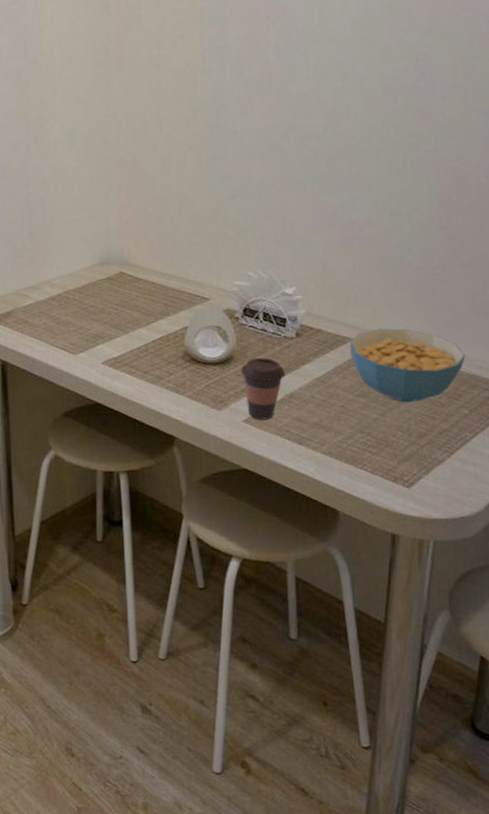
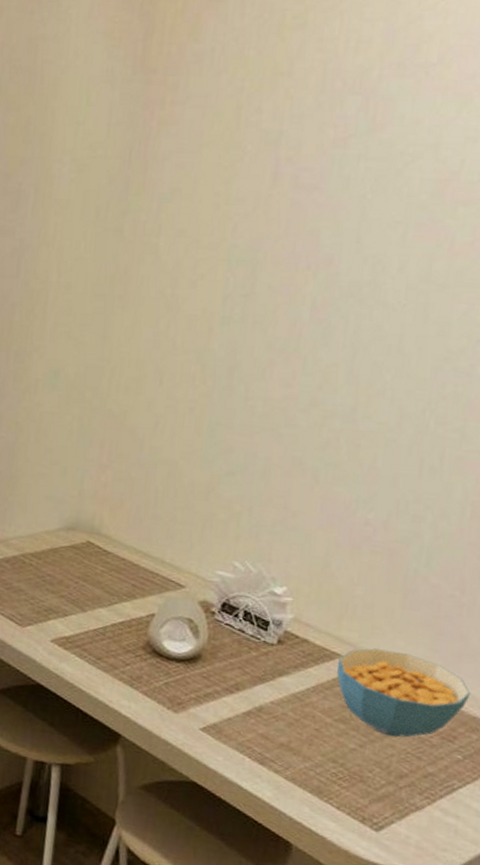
coffee cup: present [241,357,285,420] -> none [207,660,258,732]

